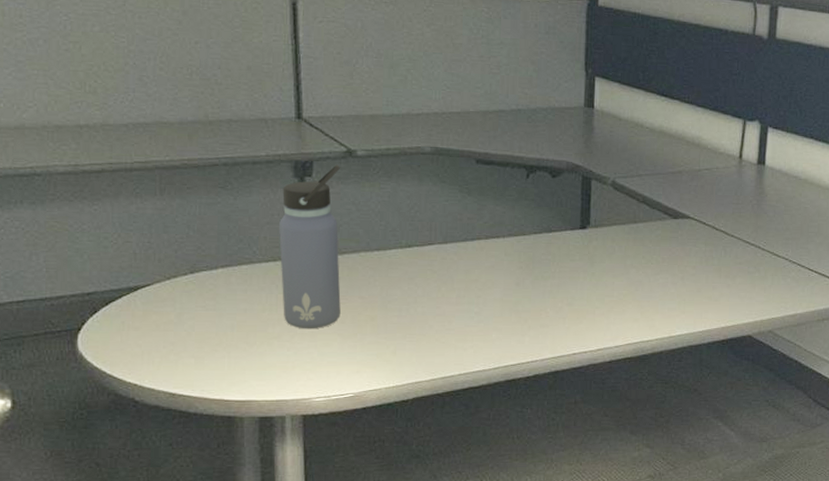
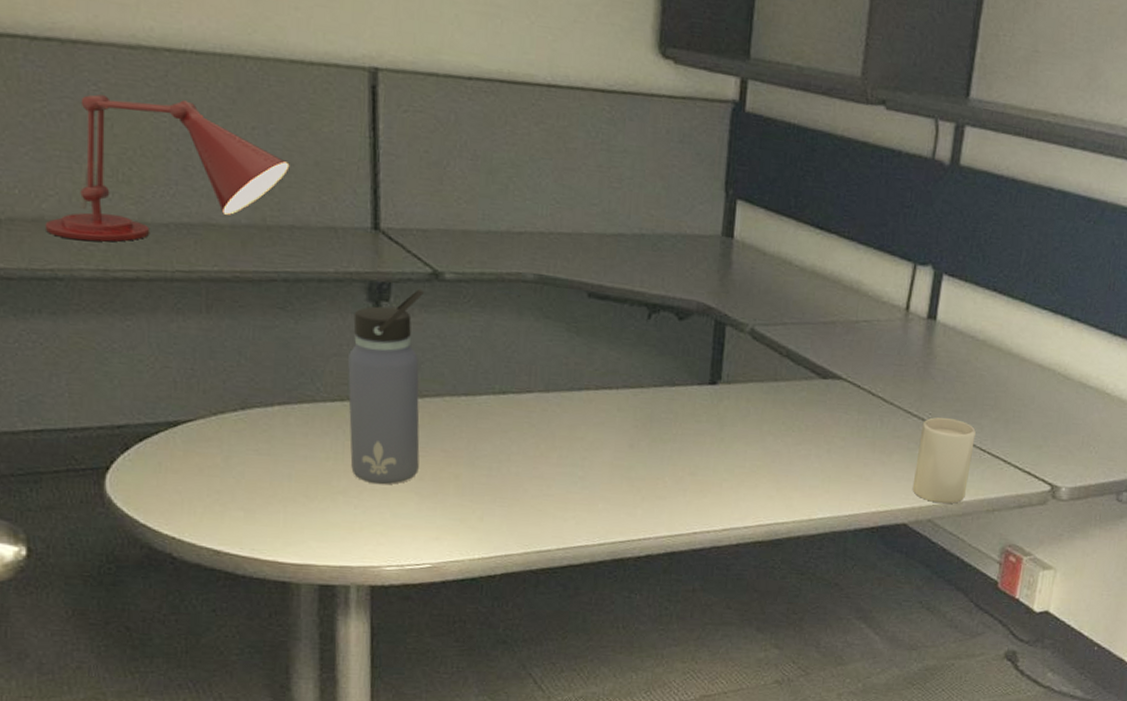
desk lamp: none [25,23,227,142] -> present [44,94,290,242]
mug: none [754,244,804,317] -> present [912,417,976,504]

